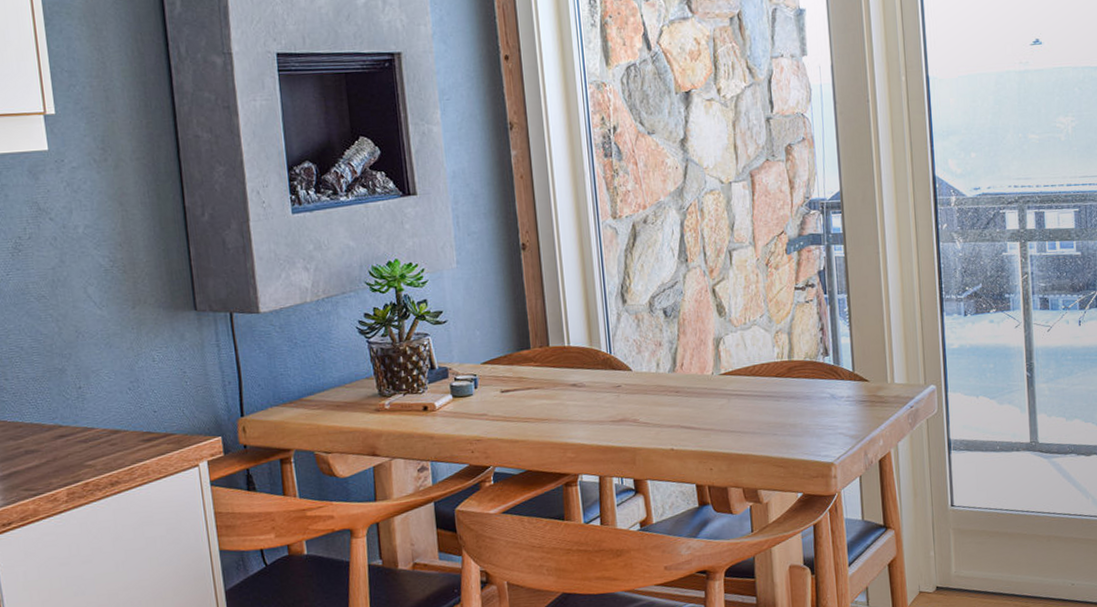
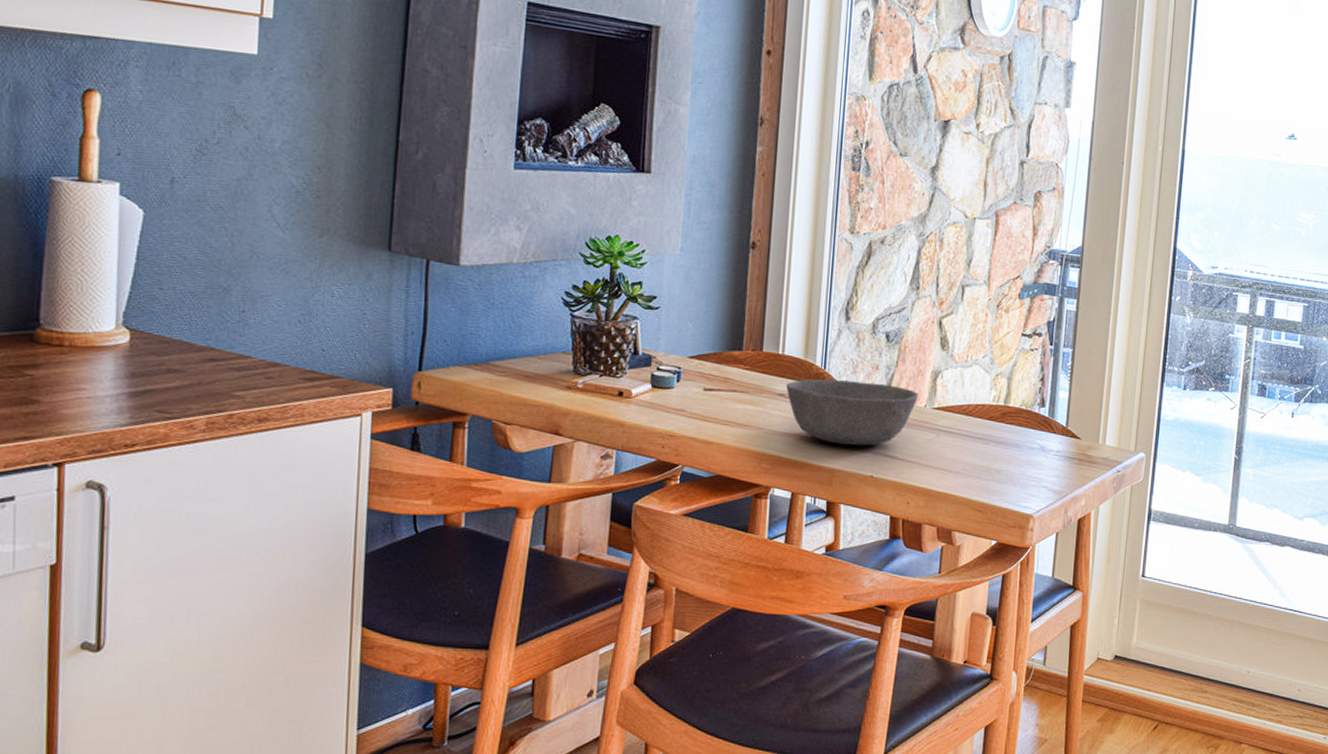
bowl: none [577,358,704,424] -> present [786,379,918,446]

